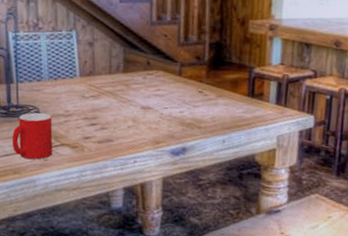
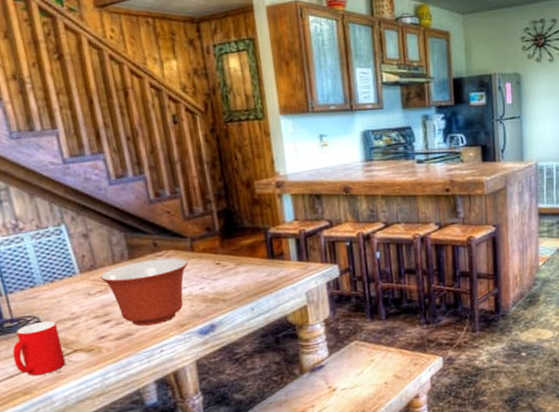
mixing bowl: none [95,76,174,137] -> present [100,258,188,326]

